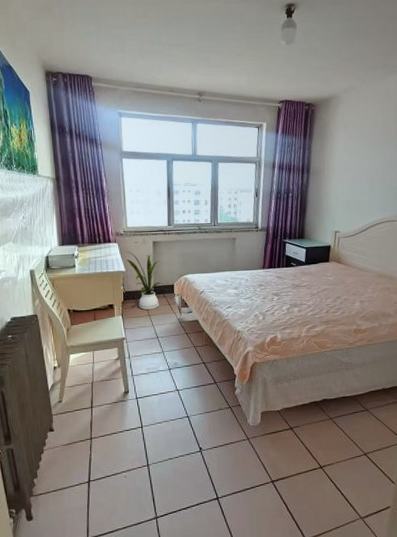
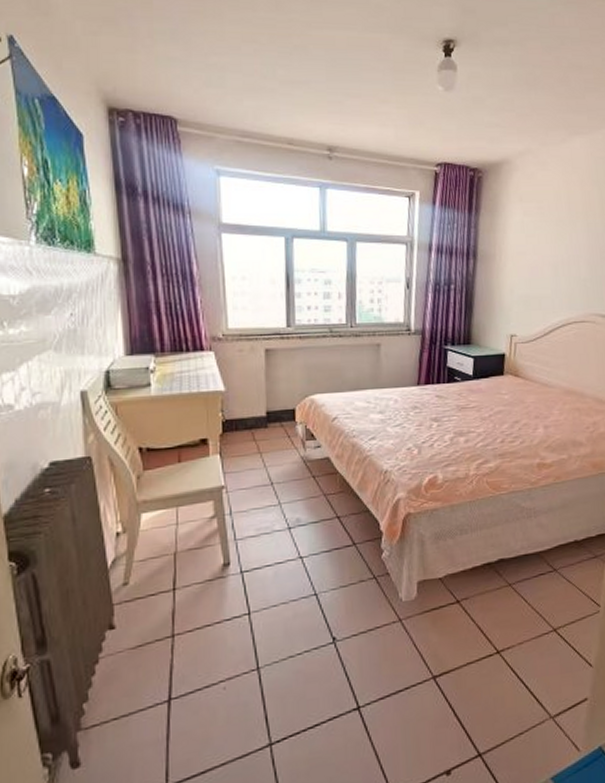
house plant: present [126,252,164,310] -> none [226,363,281,446]

